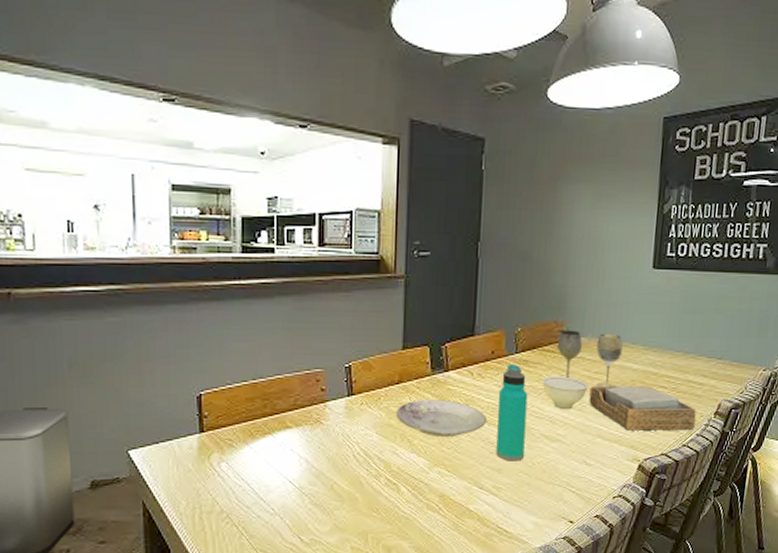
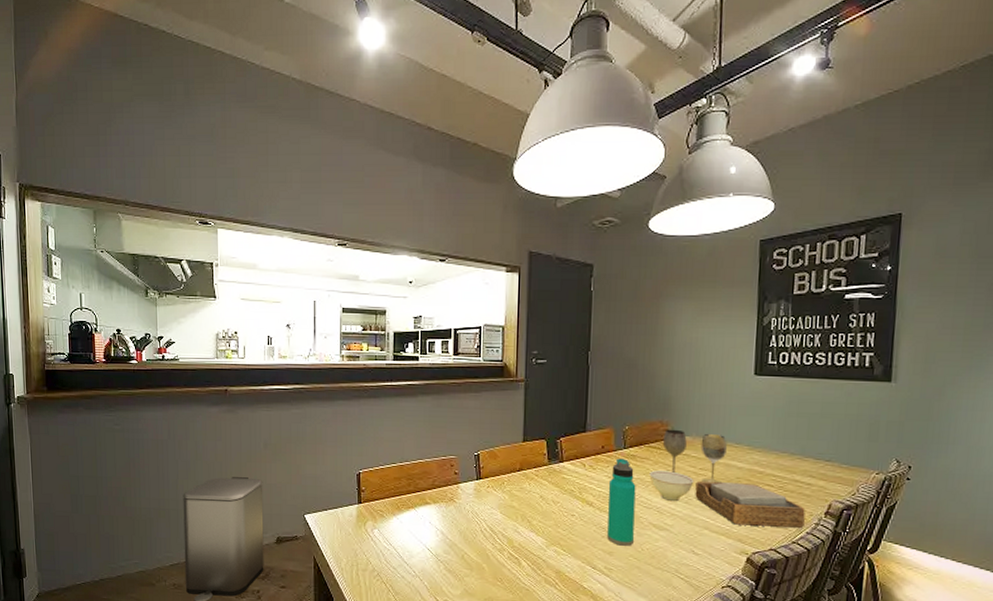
plate: present [396,399,488,437] -> none [517,486,599,520]

